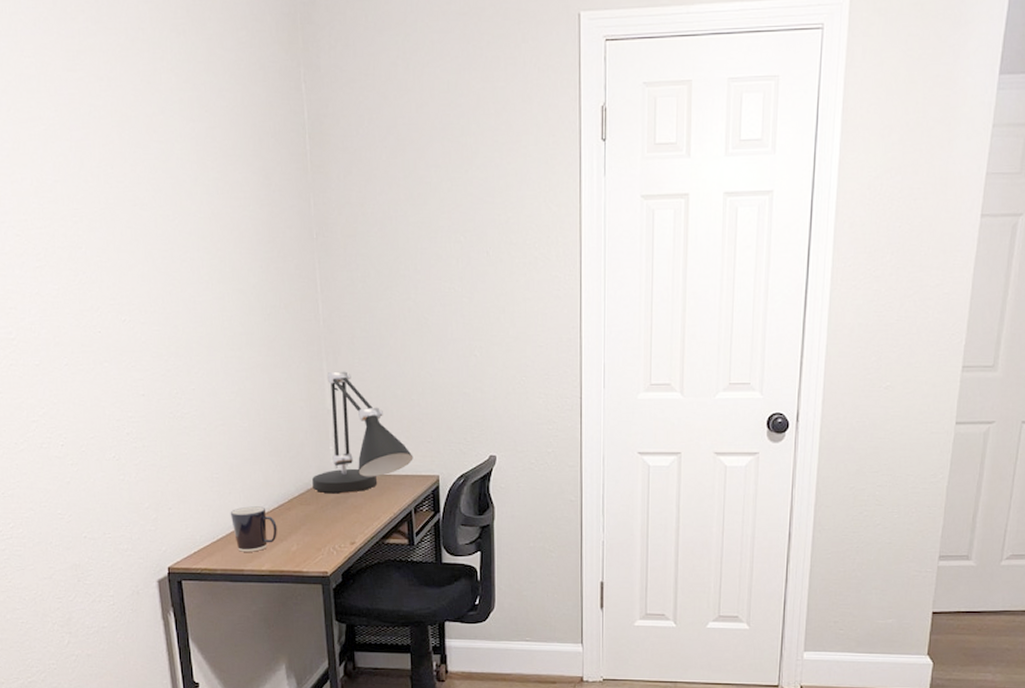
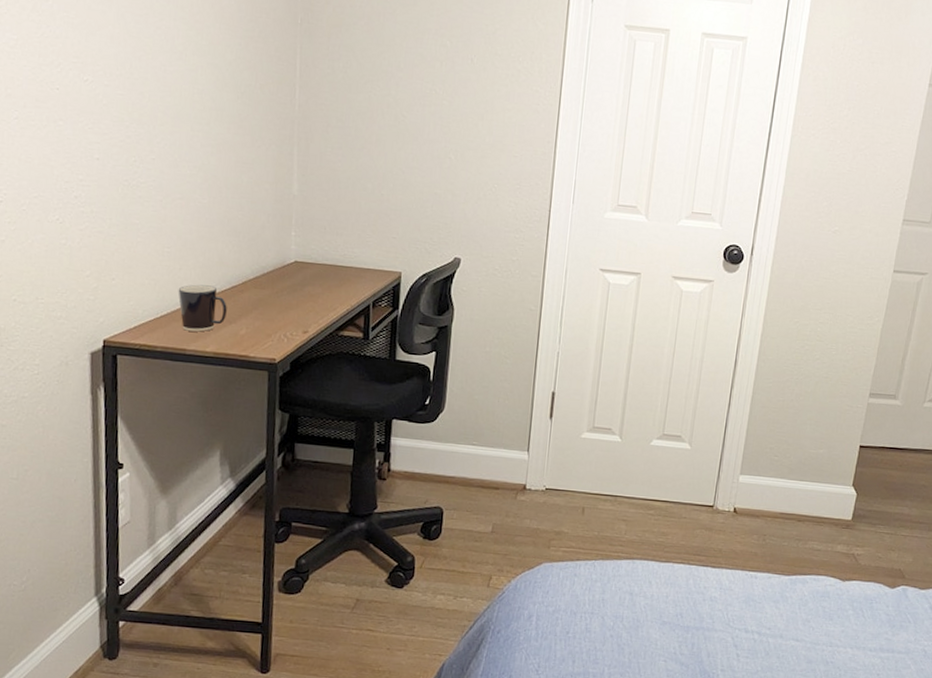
desk lamp: present [312,371,413,494] -> none [269,157,377,281]

